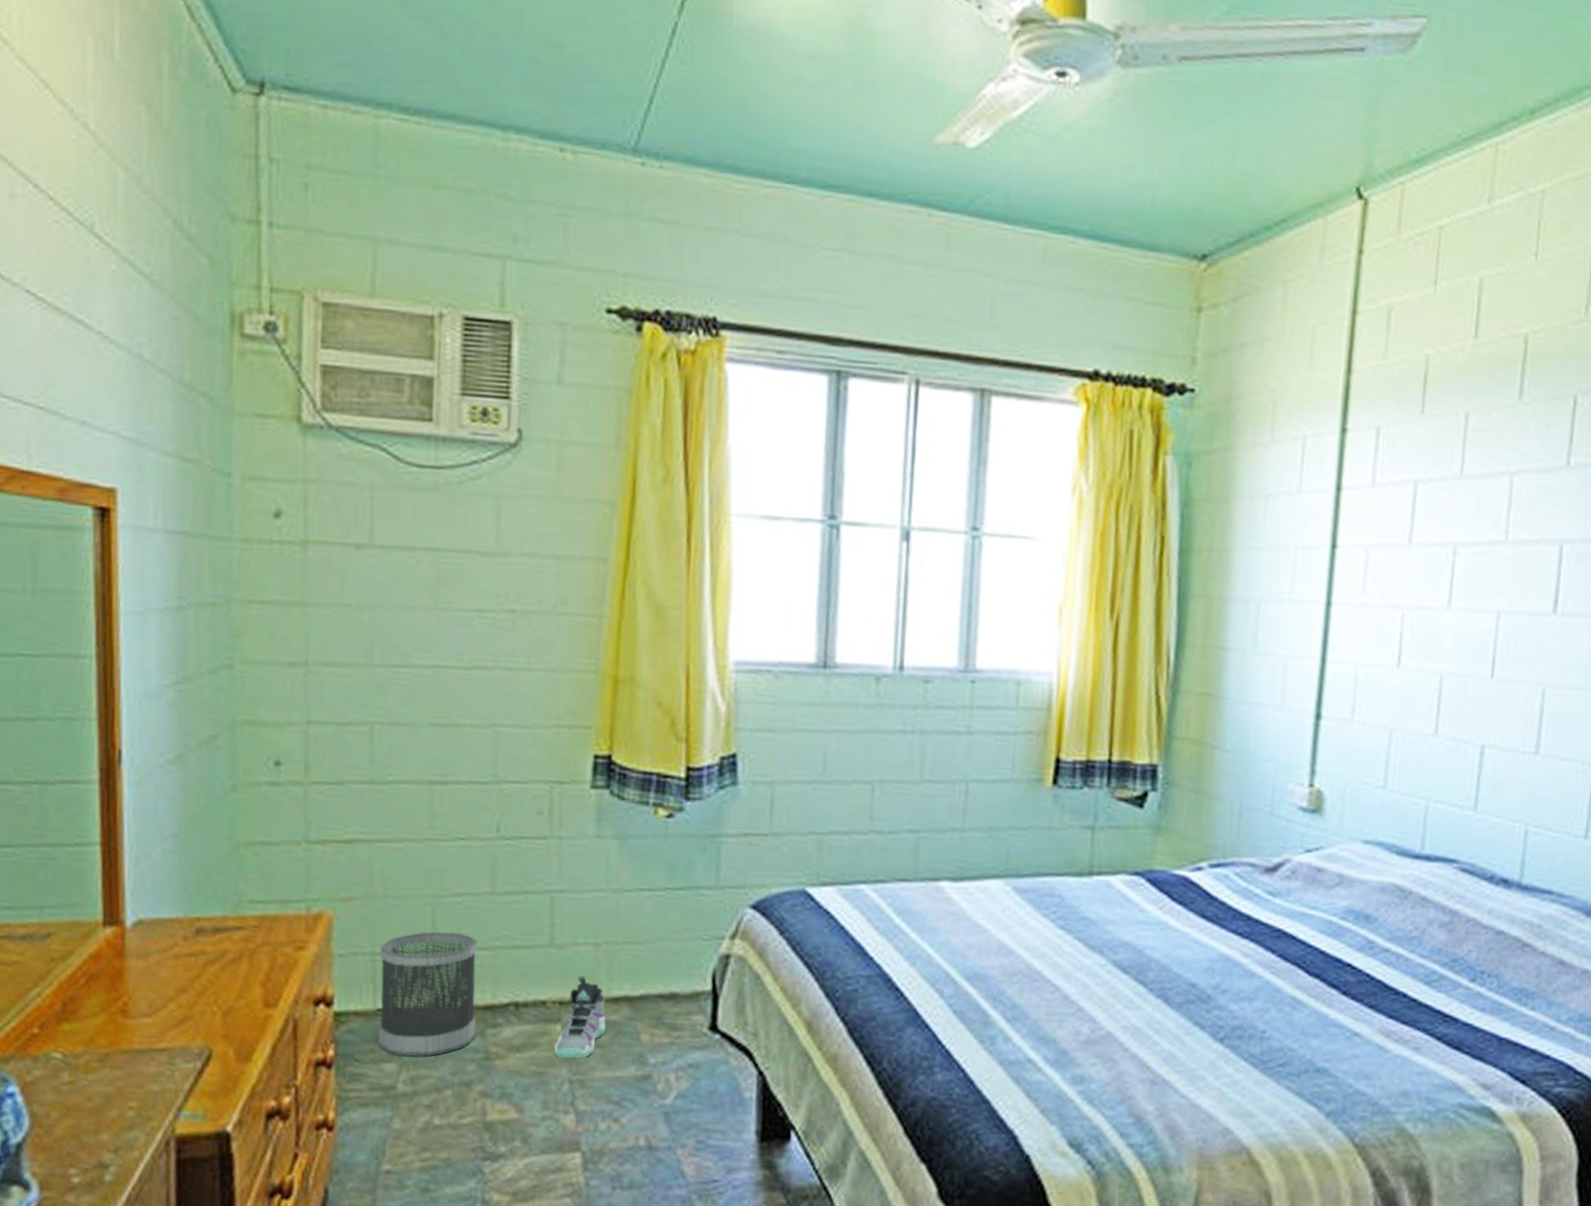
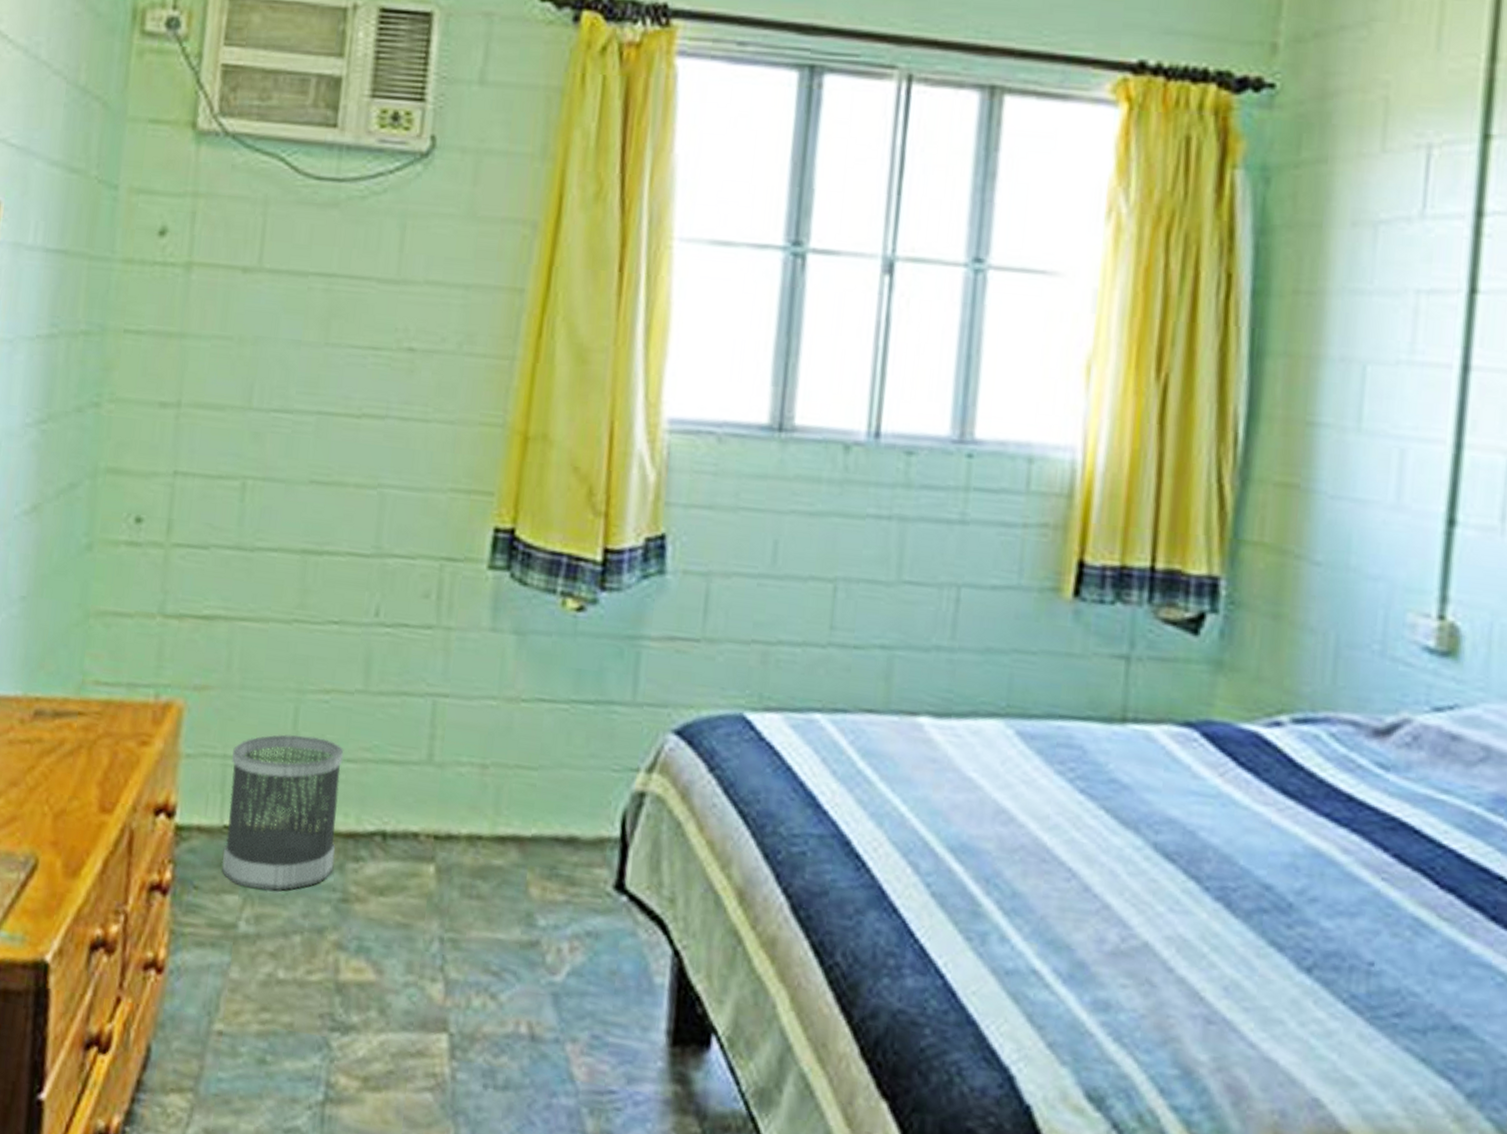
sneaker: present [553,976,606,1059] -> none [423,804,489,911]

